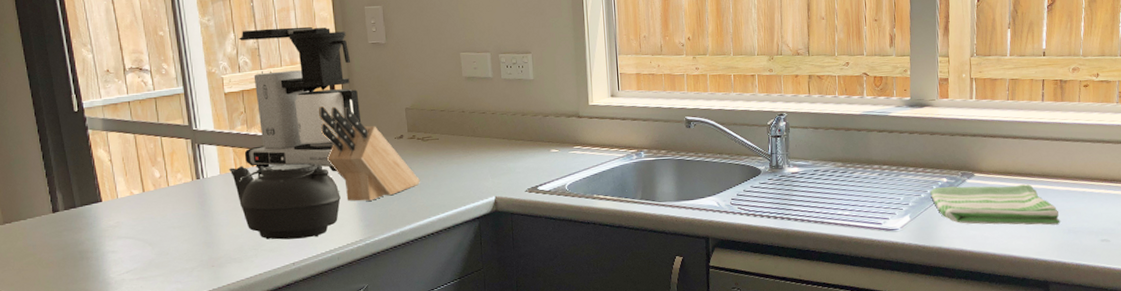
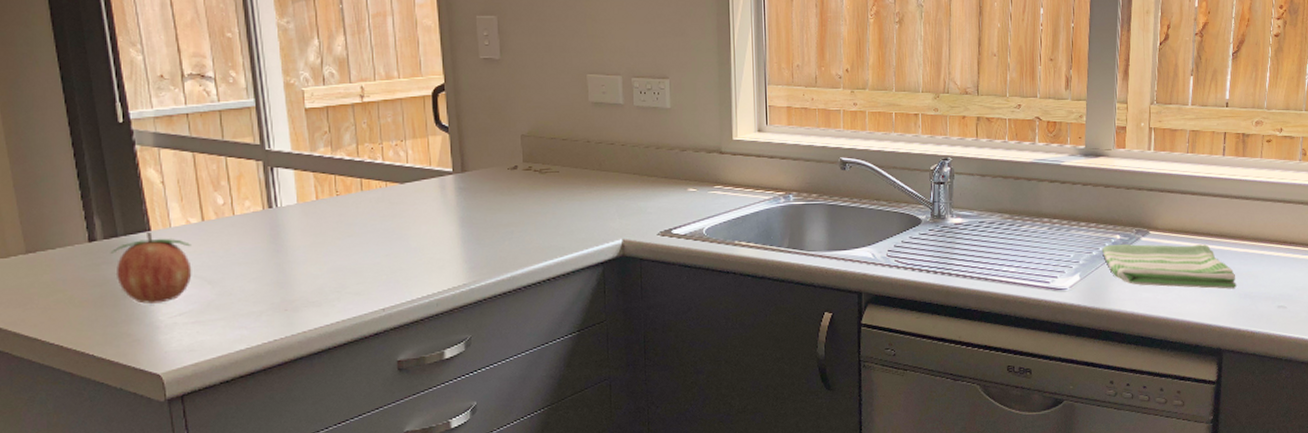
fruit: none [70,202,136,264] -> present [110,231,192,304]
teapot: present [229,162,341,240] -> none [308,193,442,282]
coffee maker: present [238,26,362,172] -> none [324,35,469,205]
knife block: present [318,106,420,201] -> none [417,129,536,240]

